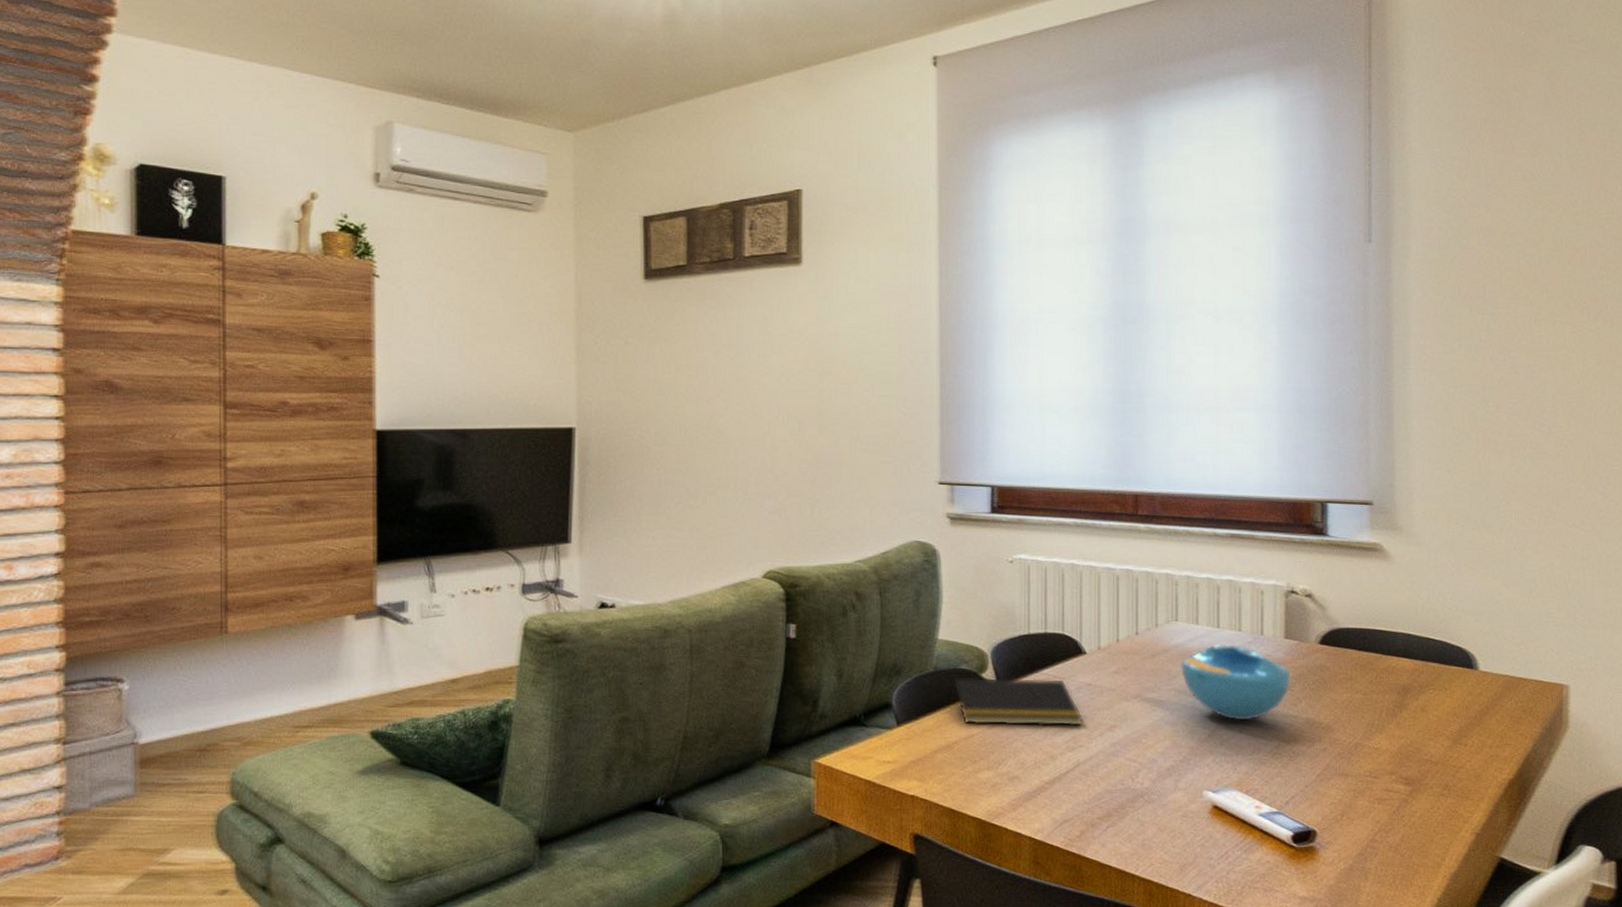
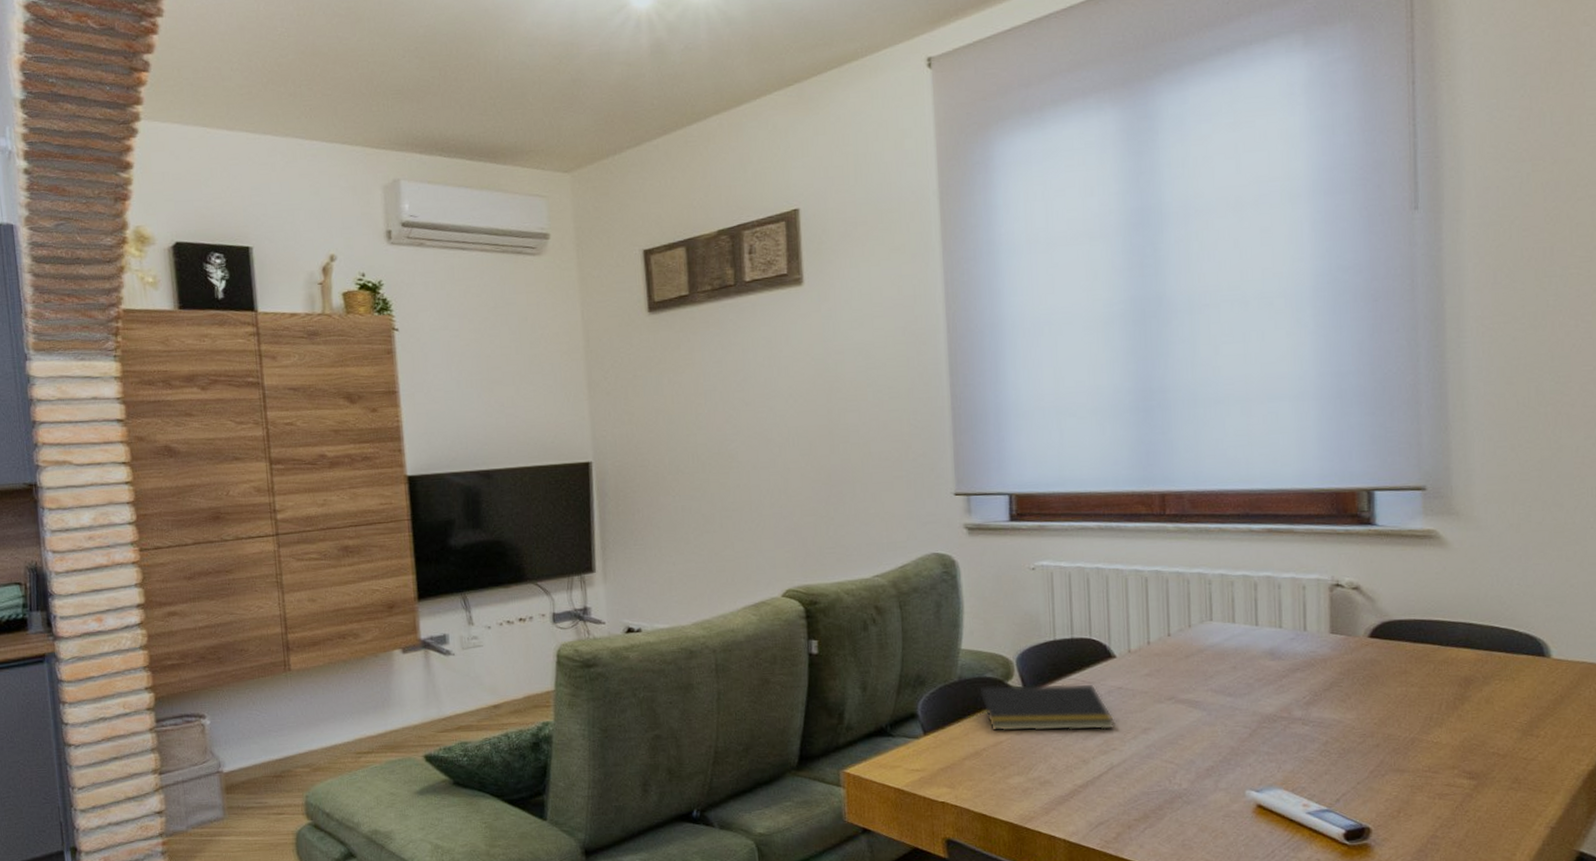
bowl: present [1181,643,1291,721] -> none [1217,641,1338,719]

